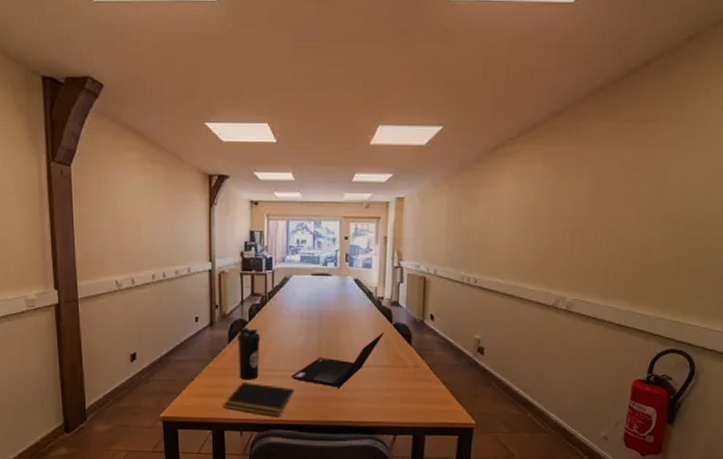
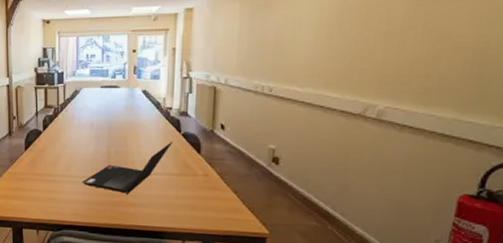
notepad: present [223,382,294,417] -> none [21,186,85,219]
water bottle: present [238,328,261,380] -> none [33,137,54,184]

